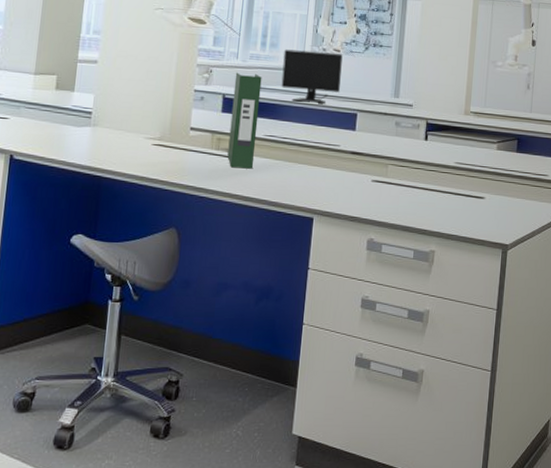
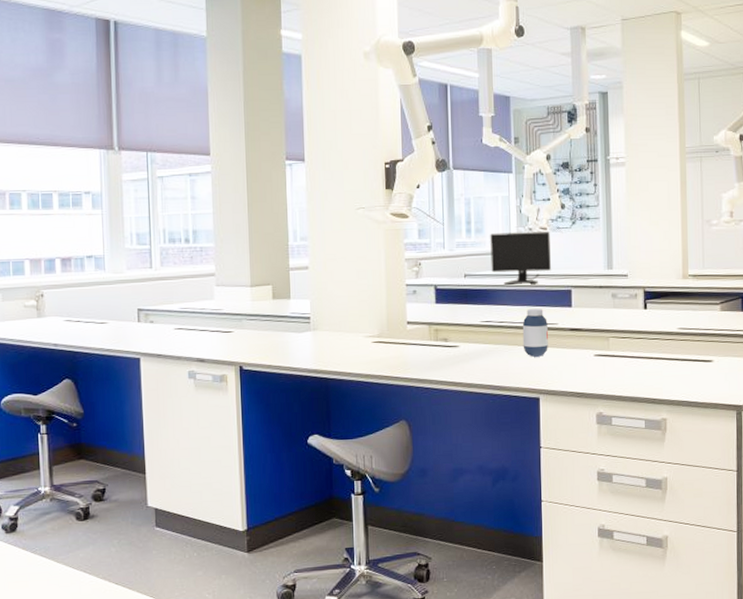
binder: present [227,72,262,169] -> none [444,261,474,357]
medicine bottle: none [303,127,330,177] -> present [522,308,548,357]

